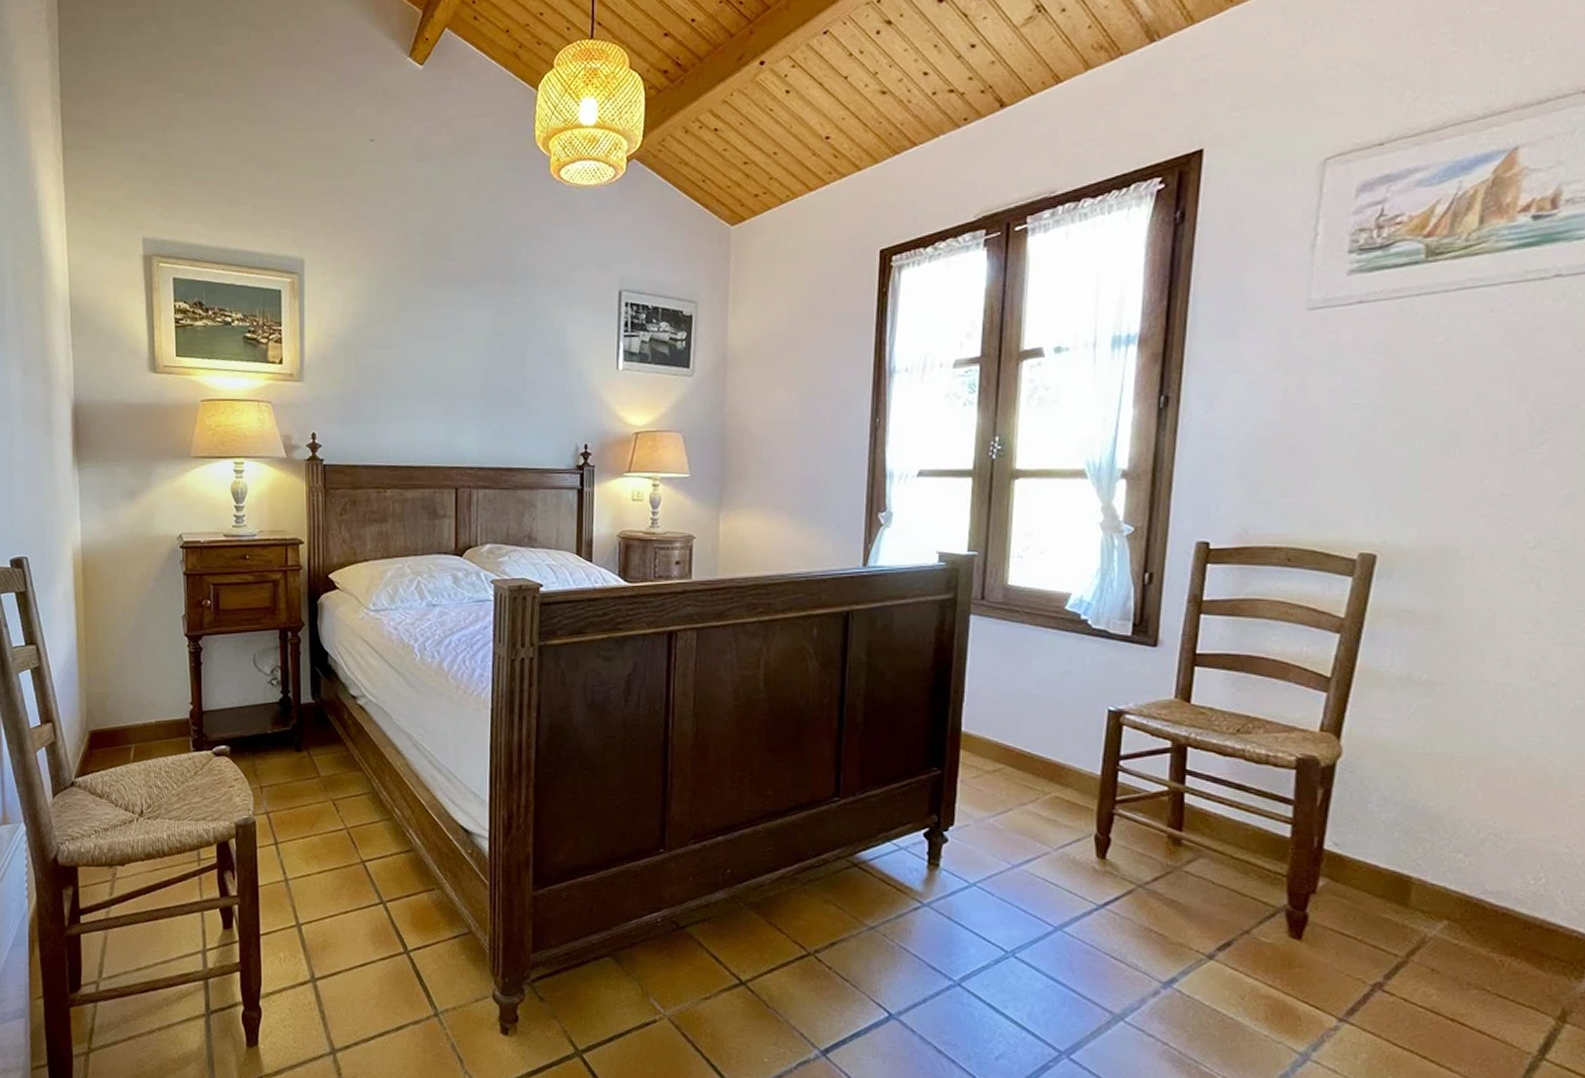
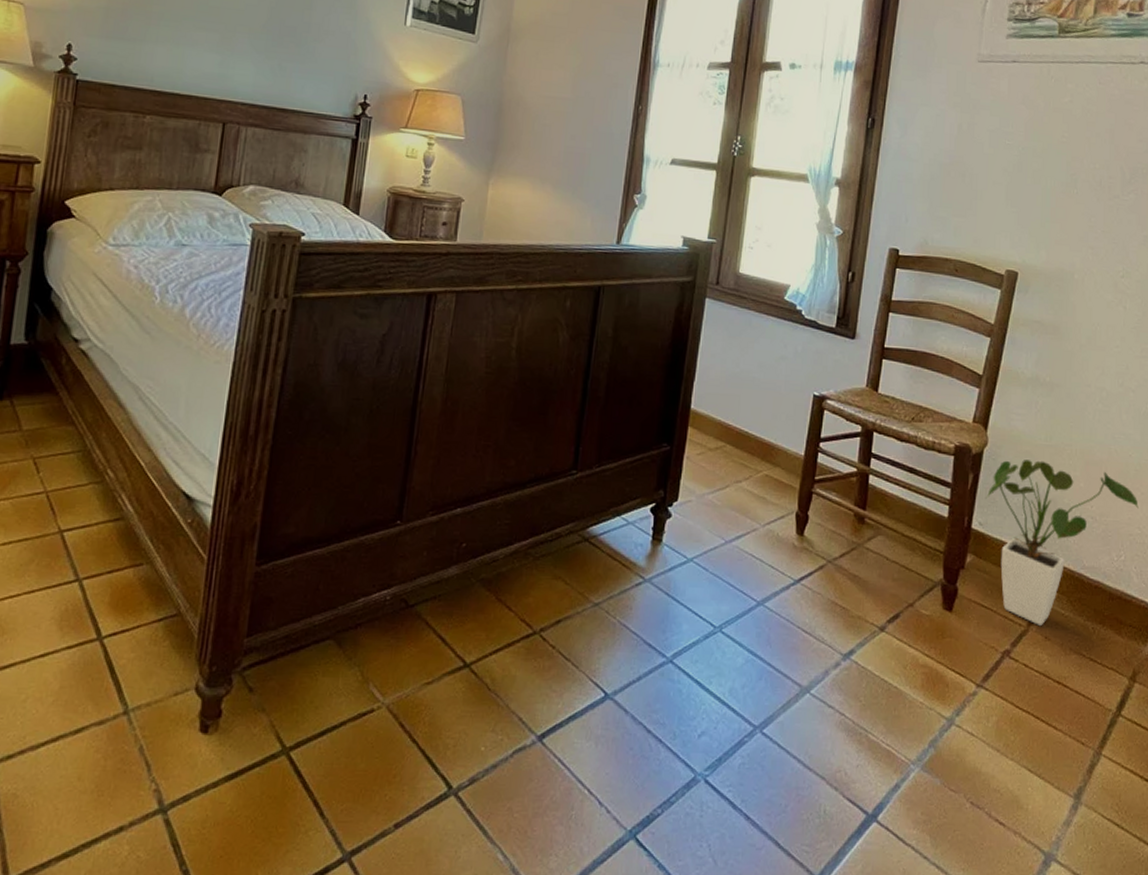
house plant: none [1342,771,1565,957] -> present [986,460,1138,626]

